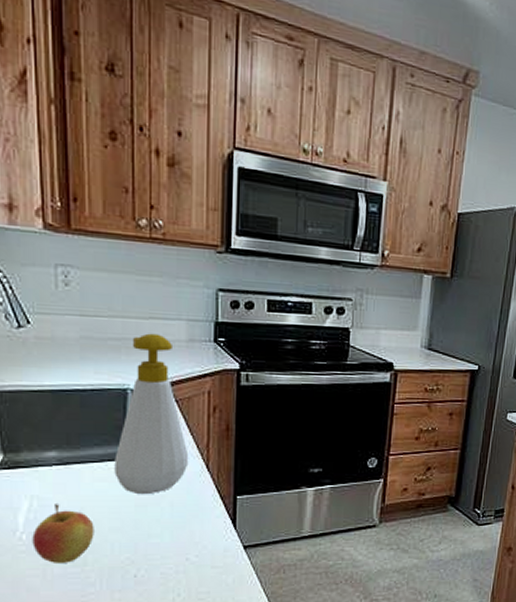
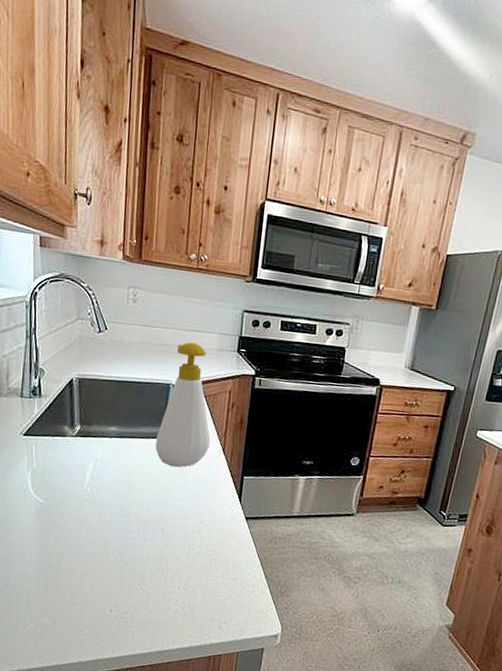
apple: present [32,504,94,563] -> none [94,467,138,513]

